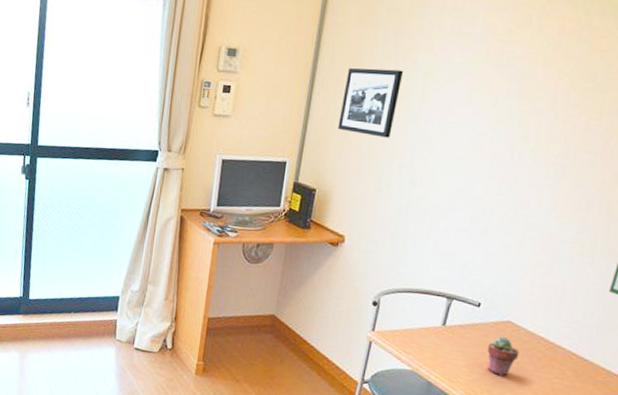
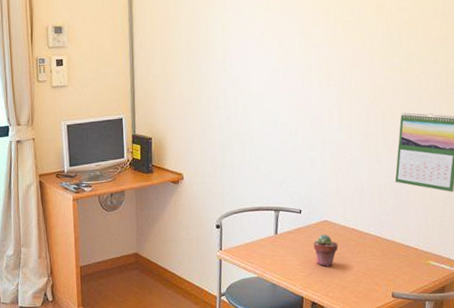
picture frame: present [337,68,404,138] -> none [159,26,205,85]

